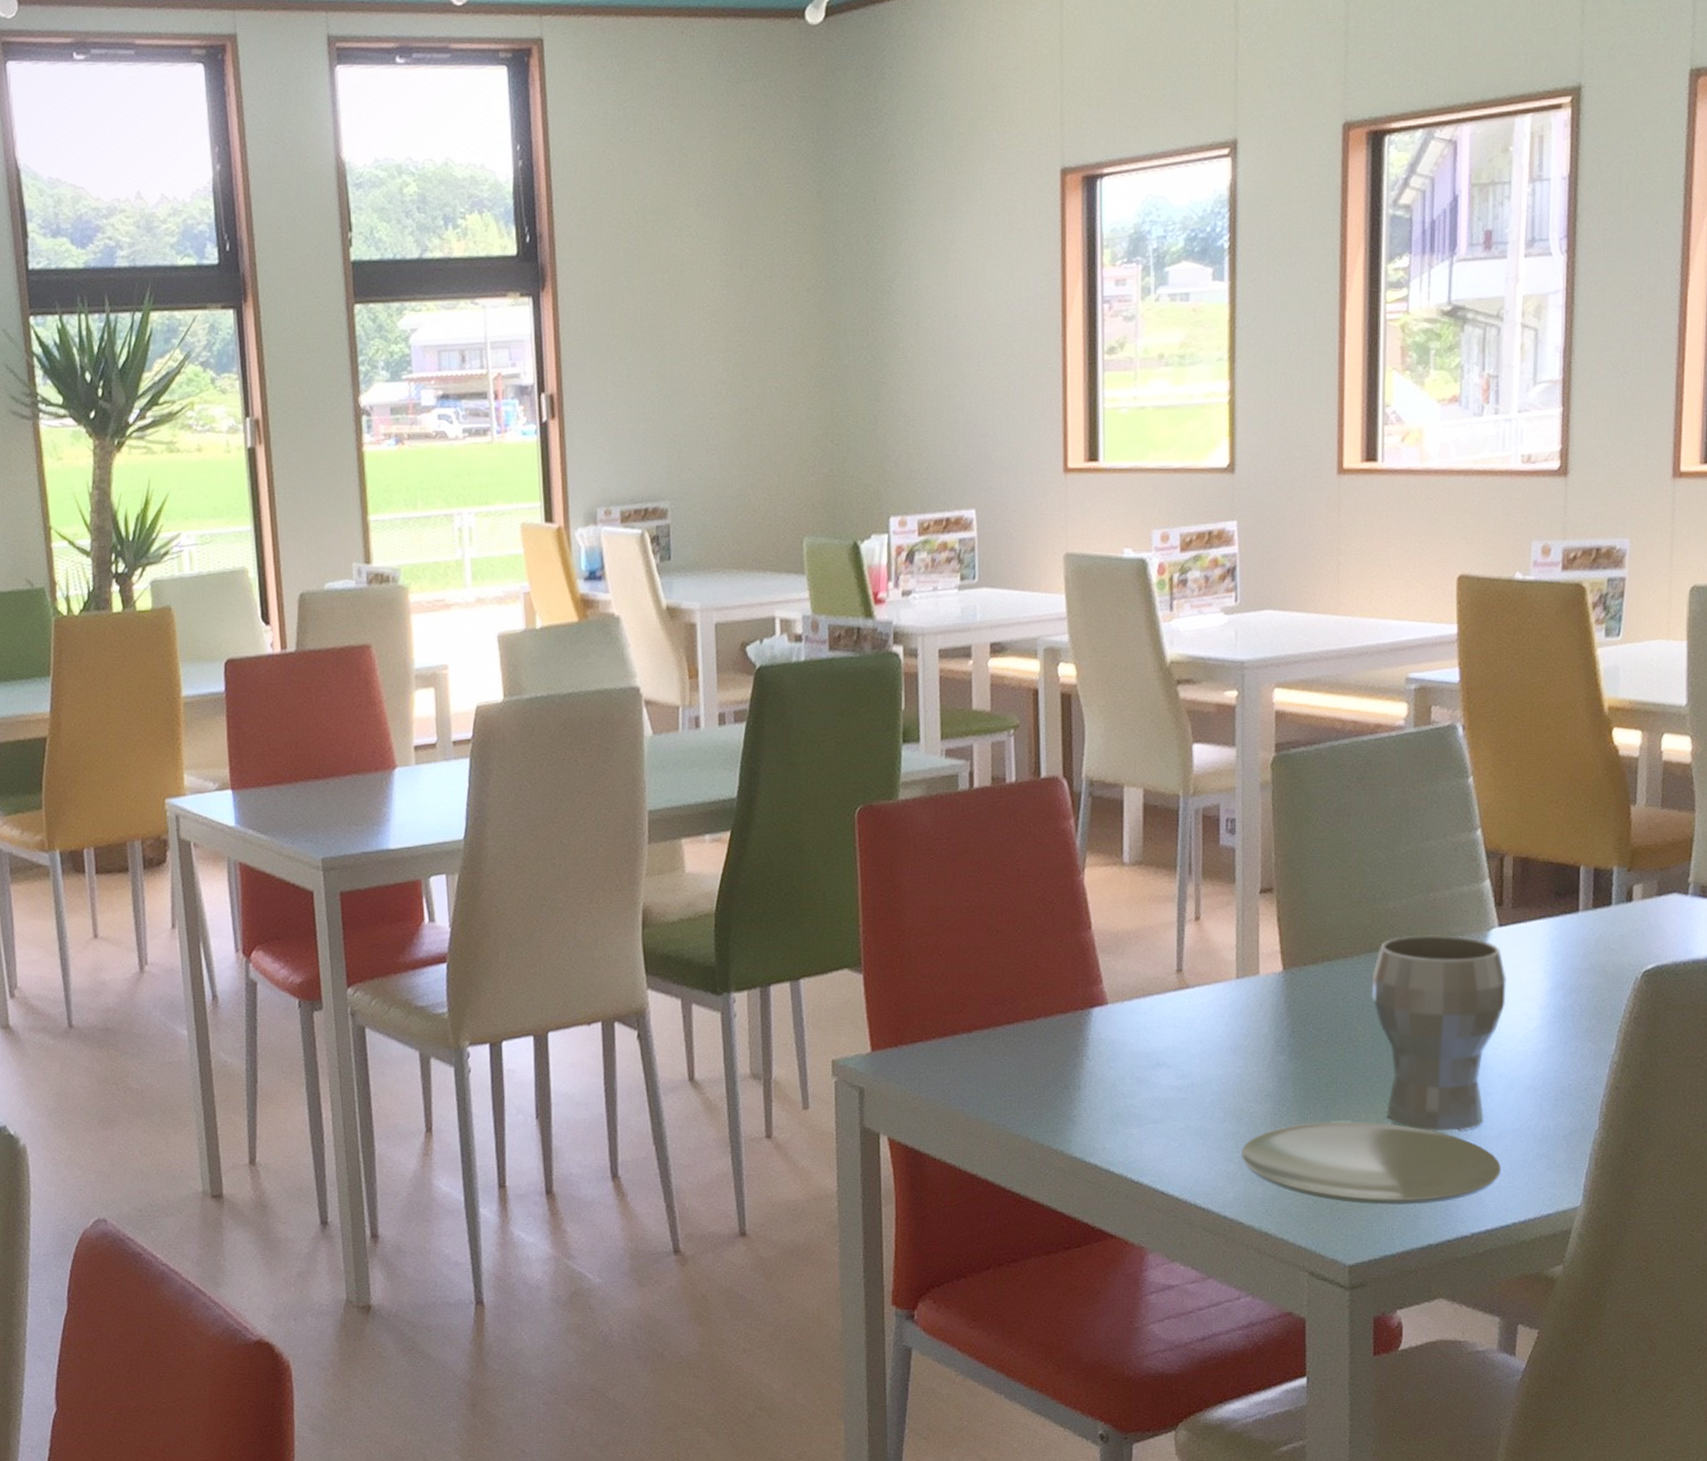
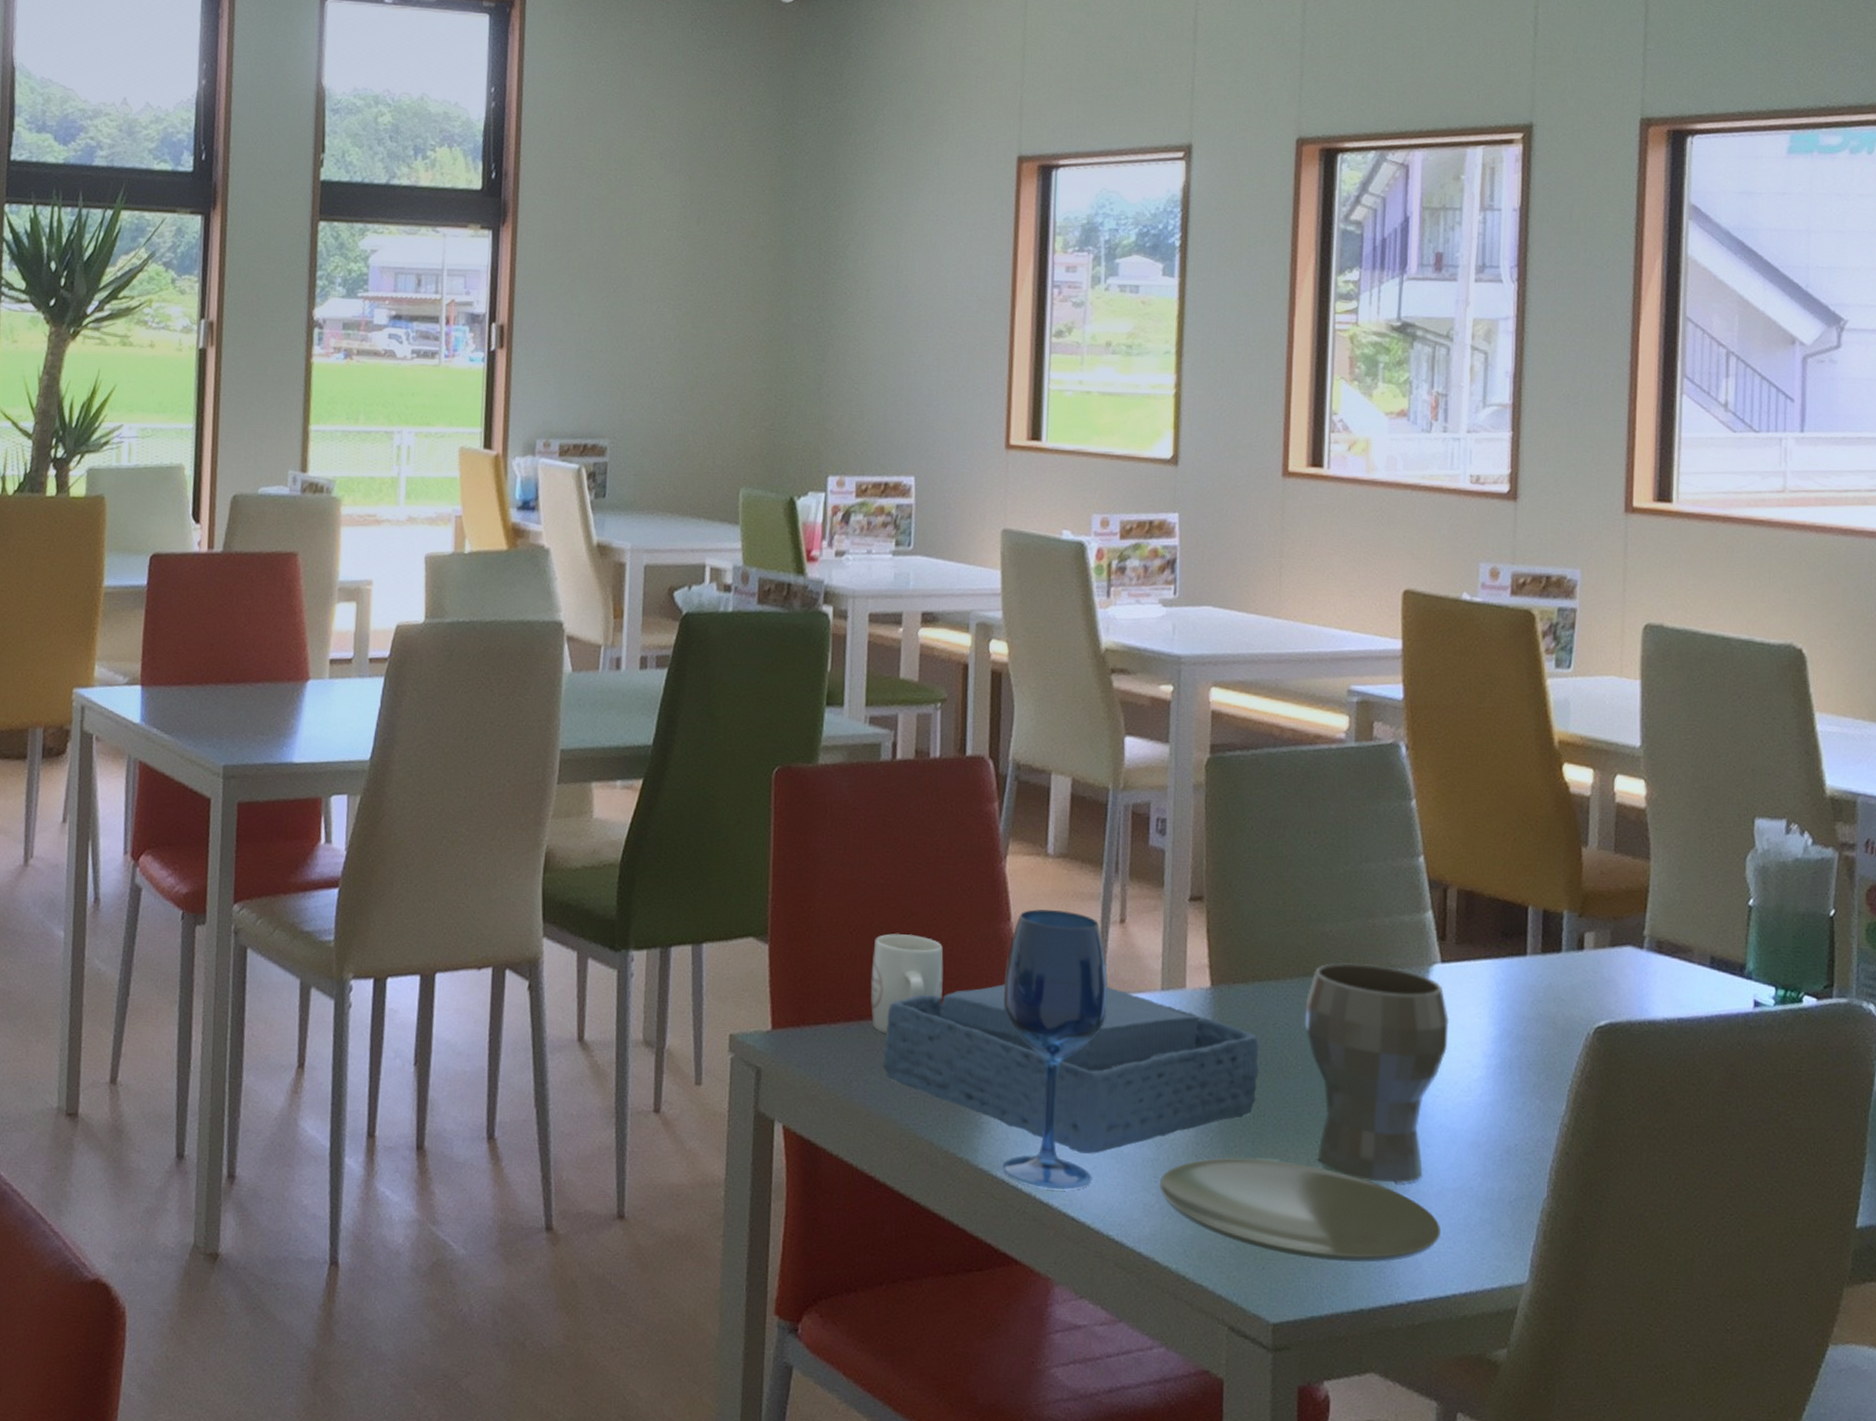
mug: none [961,951,1030,1045] -> present [870,933,944,1035]
napkin holder: none [978,980,1330,1134] -> present [882,984,1259,1154]
wineglass: none [1087,915,1187,1168] -> present [1002,909,1108,1190]

